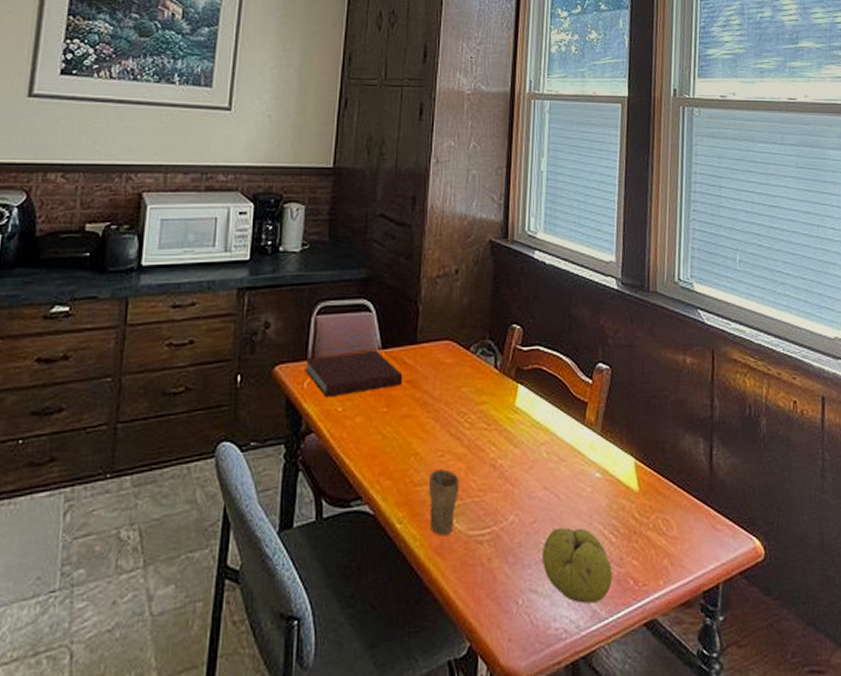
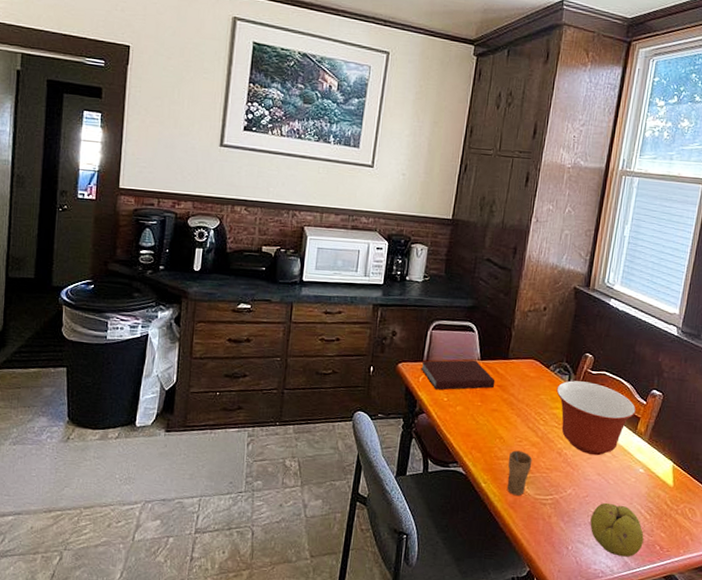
mixing bowl: none [481,362,581,463] -> present [556,380,636,456]

